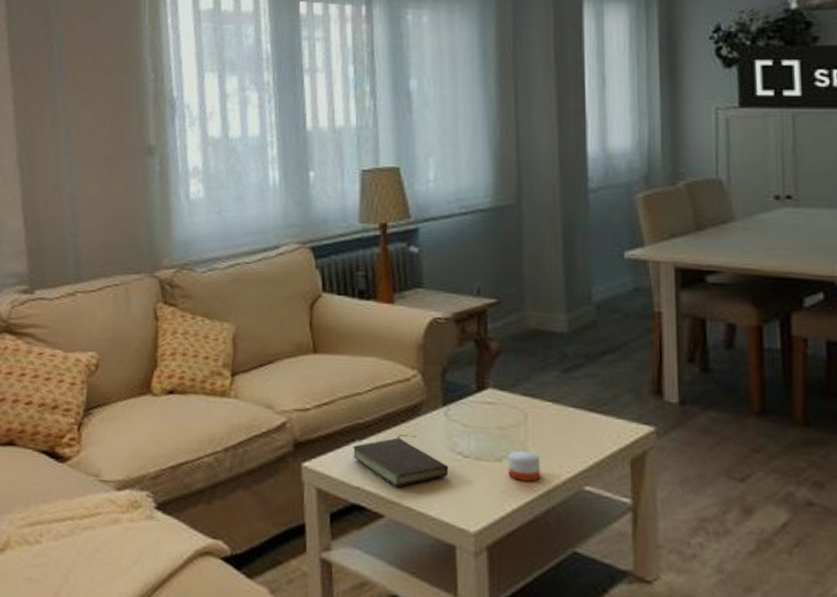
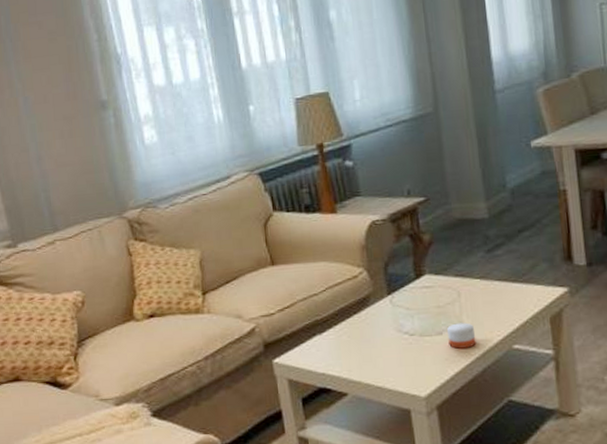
book: present [353,435,449,487] -> none [315,324,399,368]

